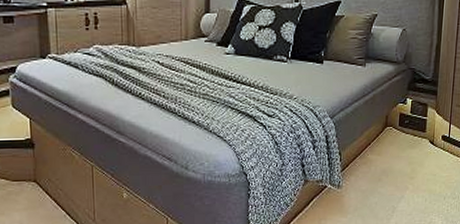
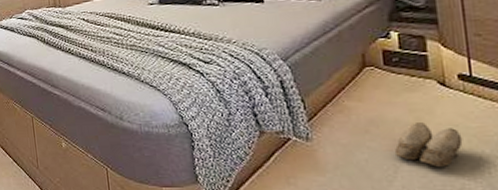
slippers: none [394,173,437,207] -> present [394,122,463,167]

